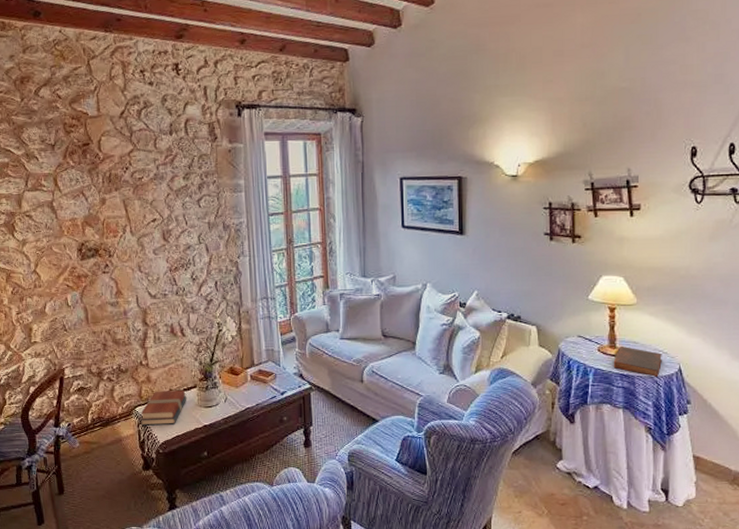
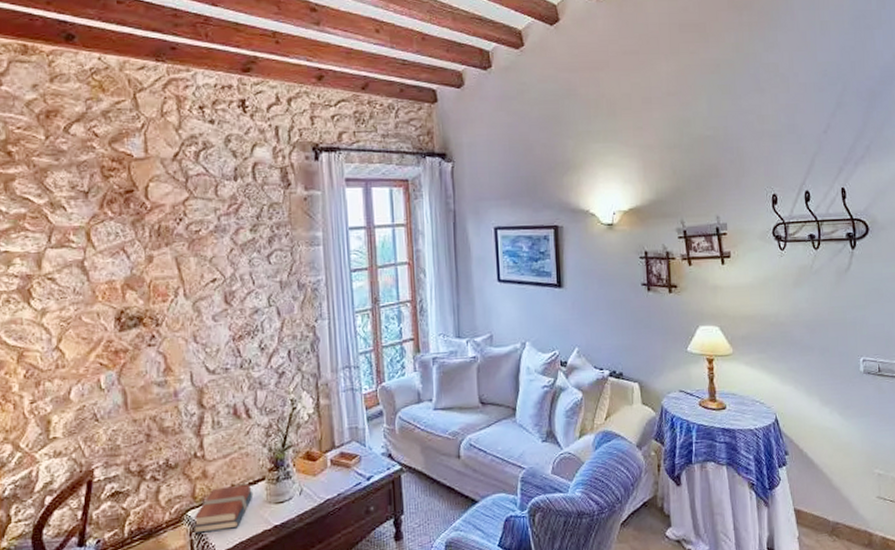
book: present [613,345,662,377] -> none [714,398,760,429]

